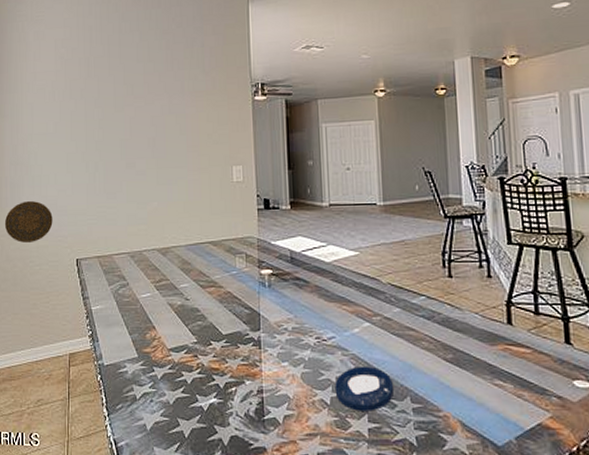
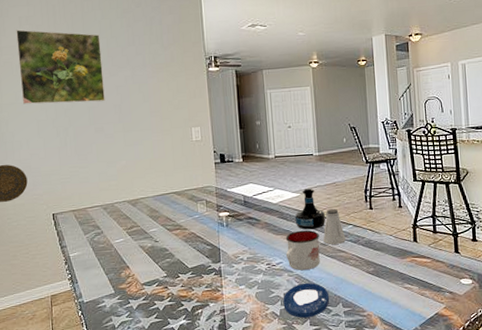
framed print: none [51,53,139,135] -> present [16,29,105,104]
mug: none [340,298,383,349] -> present [285,230,320,270]
tequila bottle: none [353,245,391,298] -> present [295,187,325,230]
saltshaker: none [387,274,416,319] -> present [323,209,346,245]

